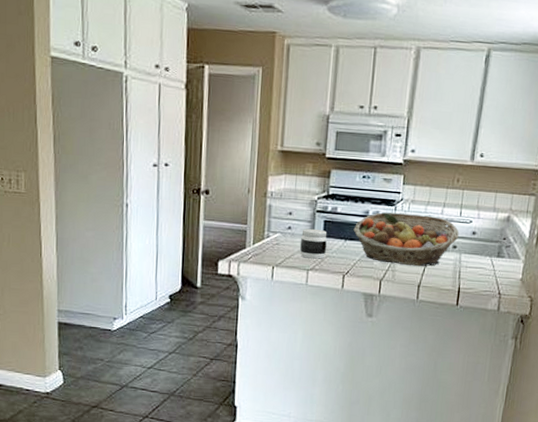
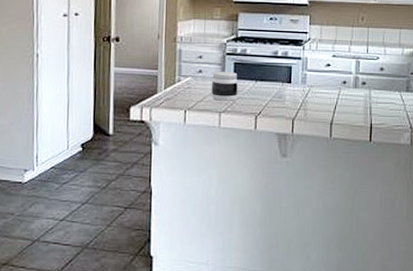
fruit basket: present [353,212,460,267] -> none [263,52,368,104]

